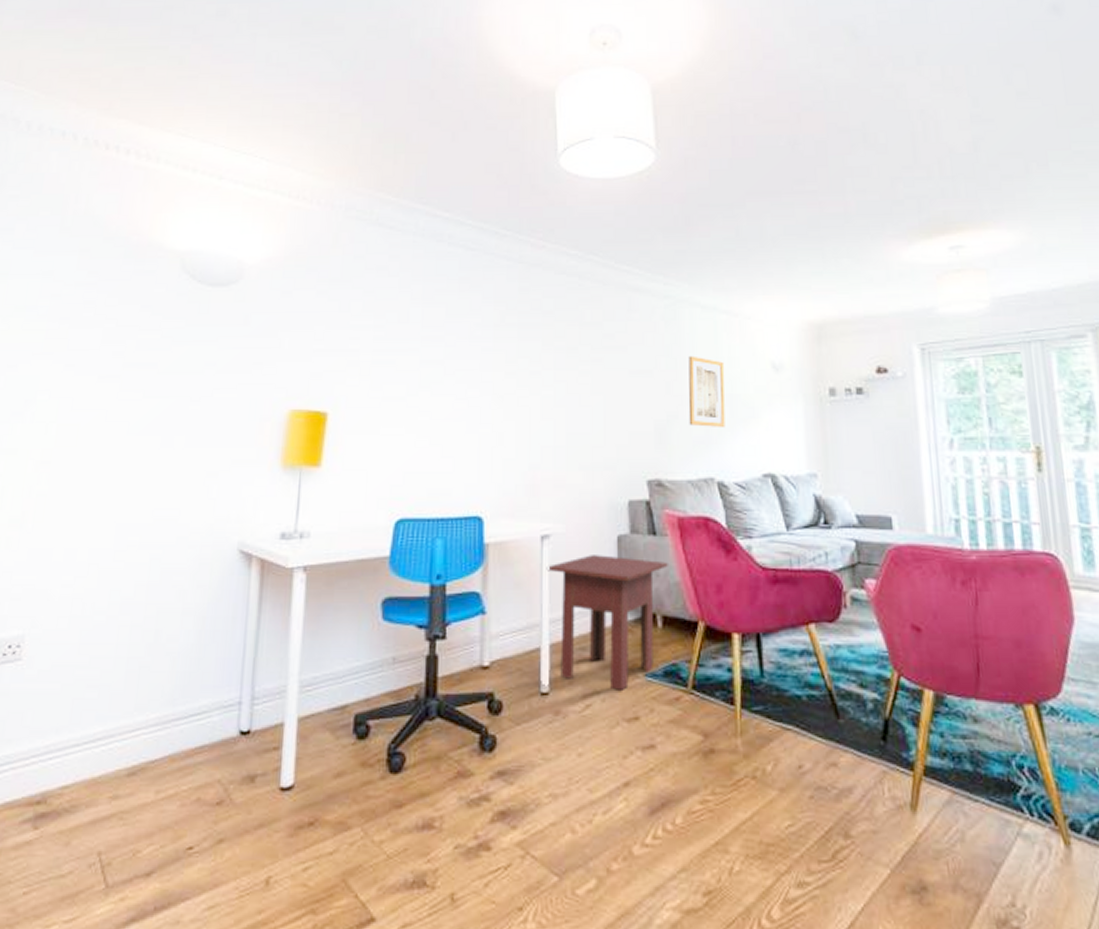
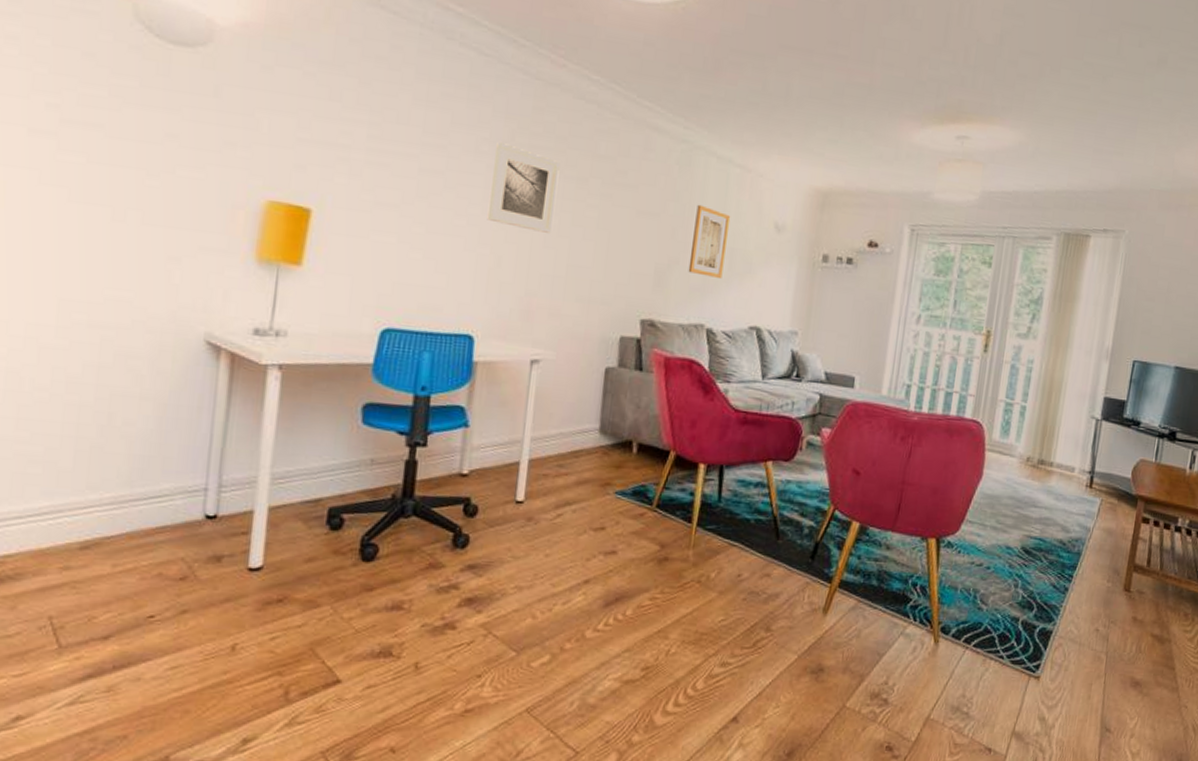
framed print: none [486,324,549,405] -> present [487,141,560,233]
side table: present [546,555,668,690] -> none [532,382,650,504]

